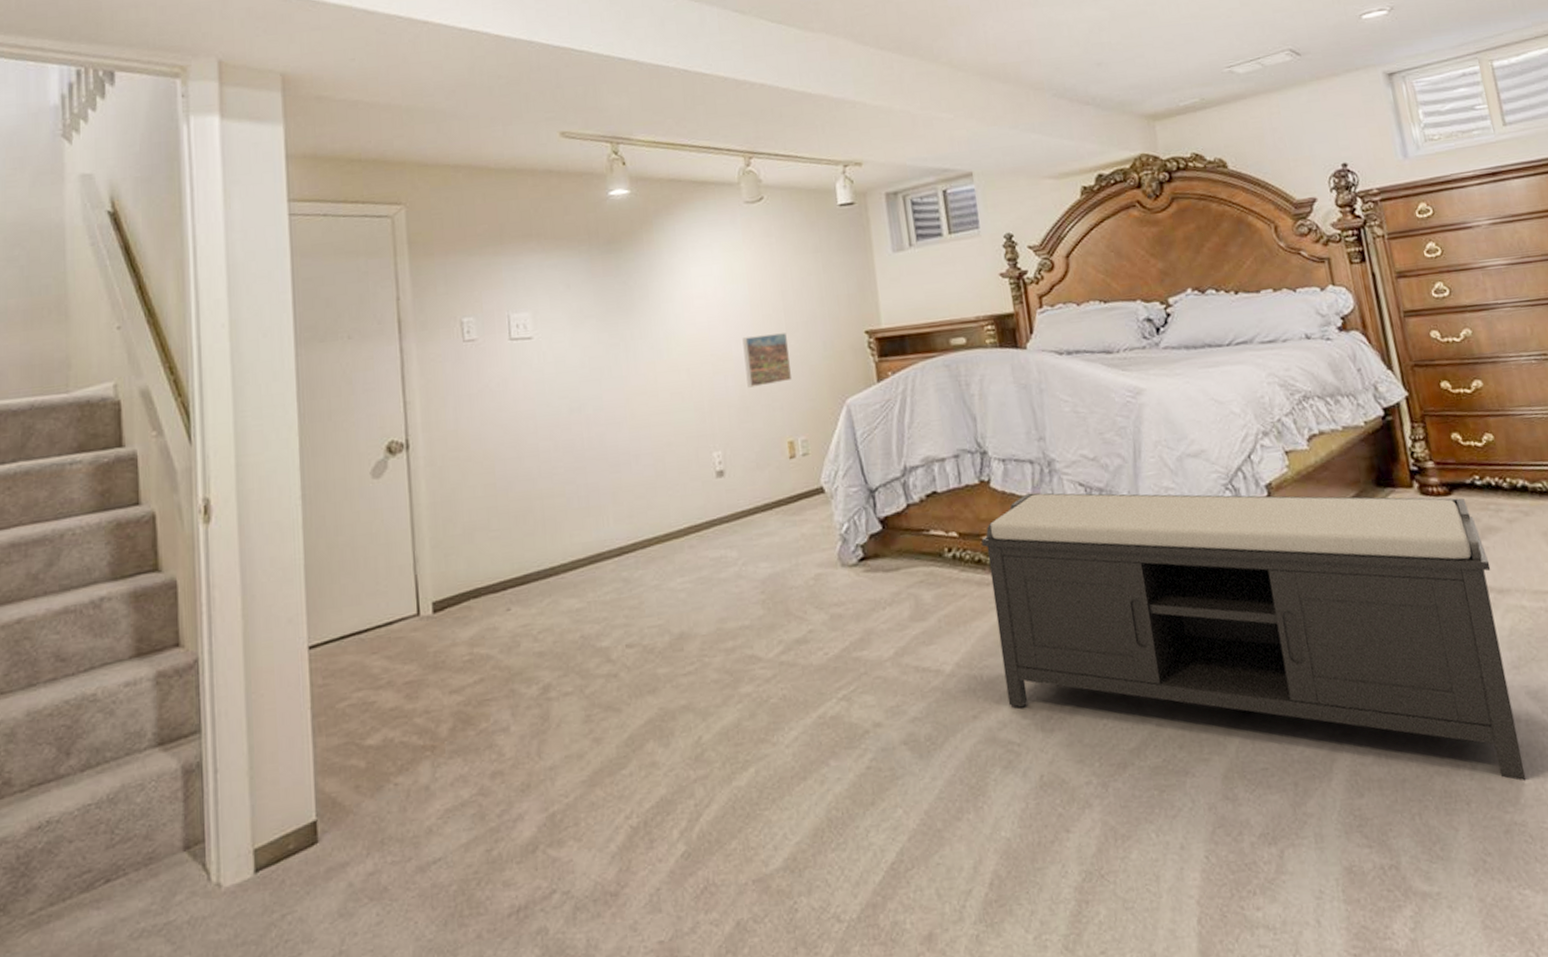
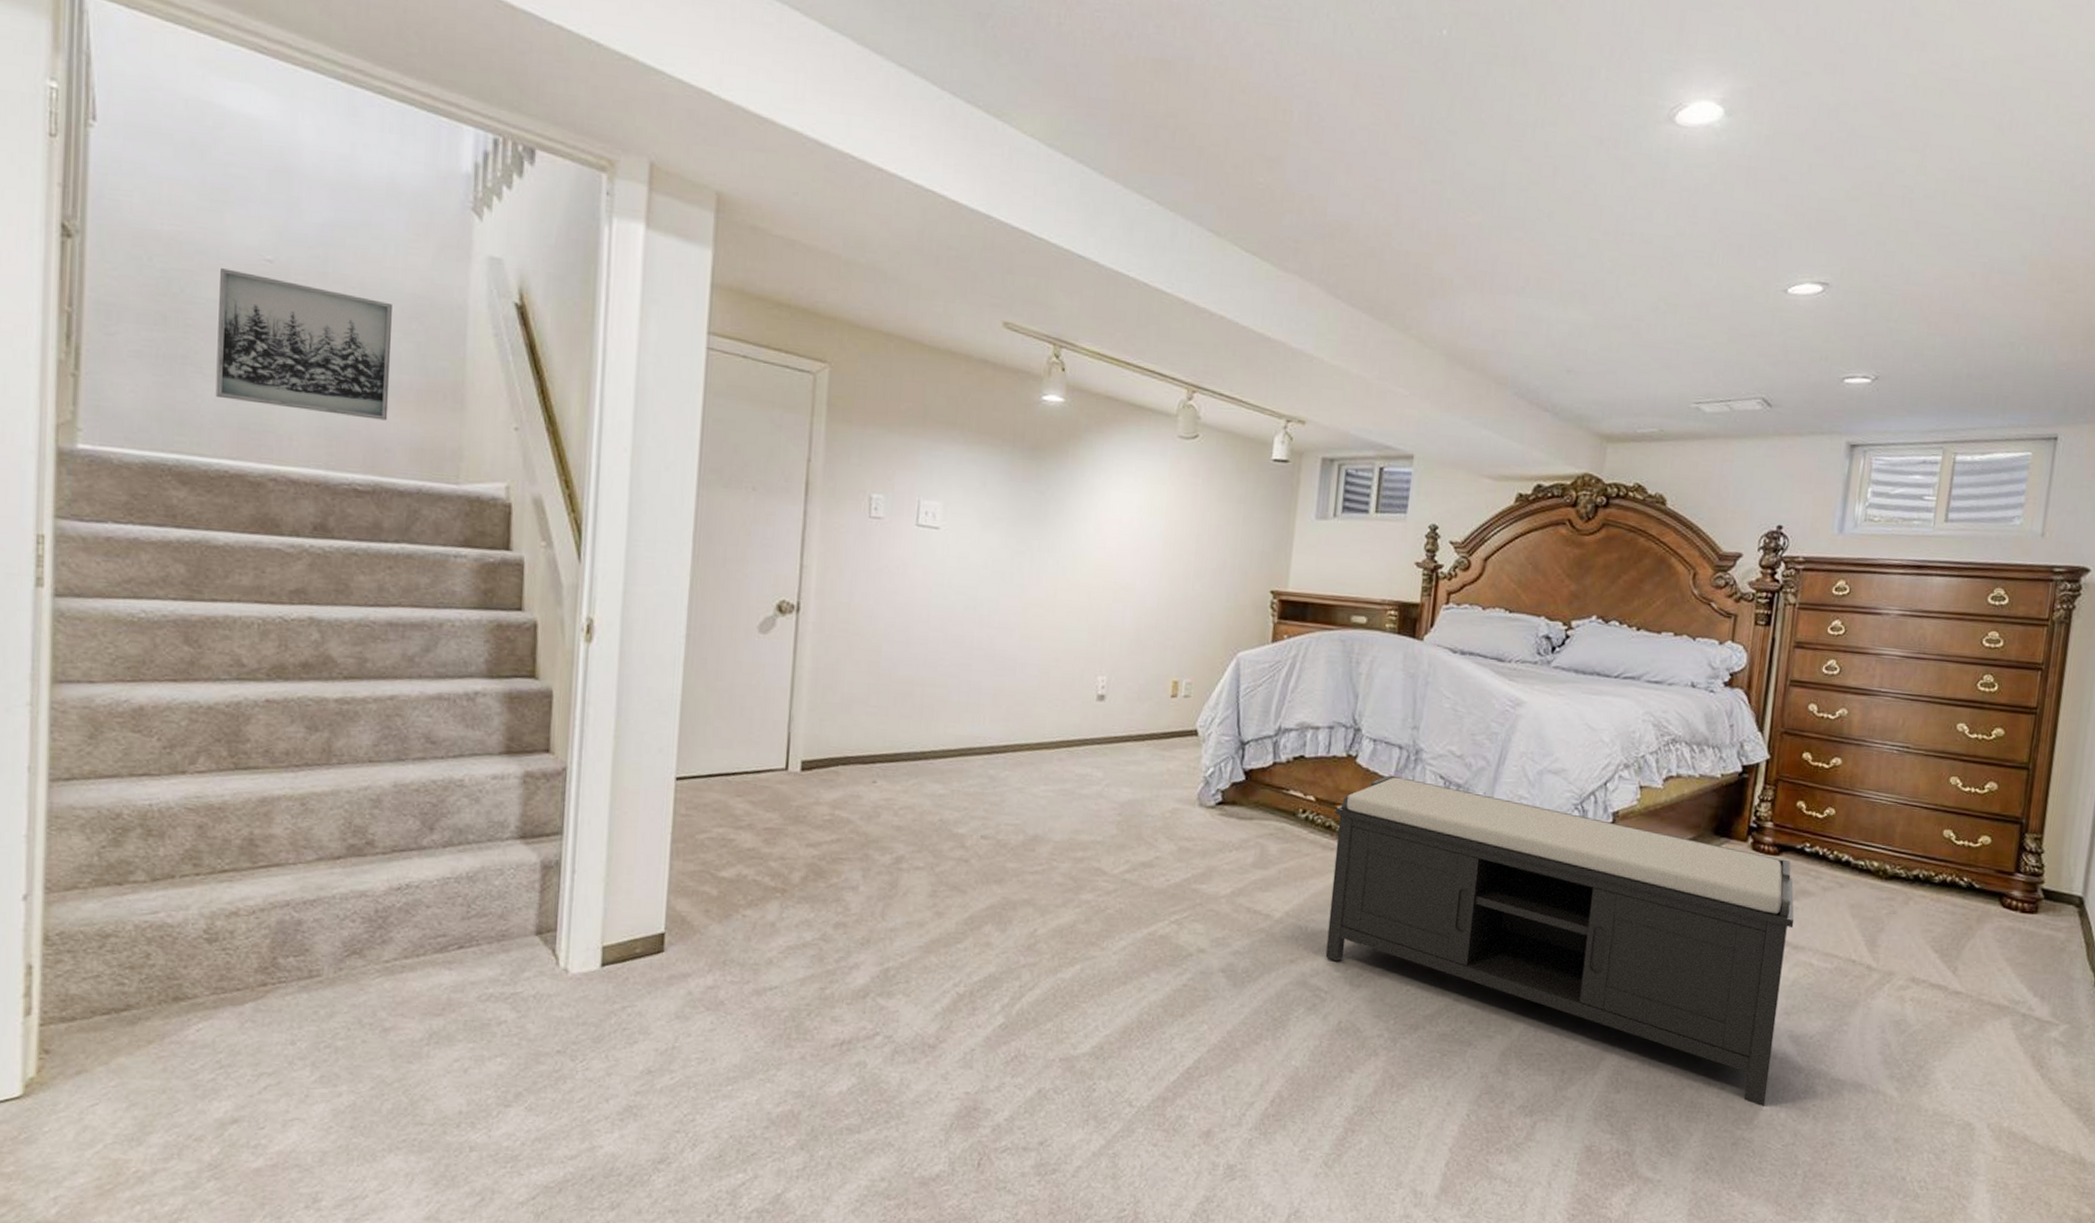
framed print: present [742,333,791,388] -> none [1144,572,1193,624]

